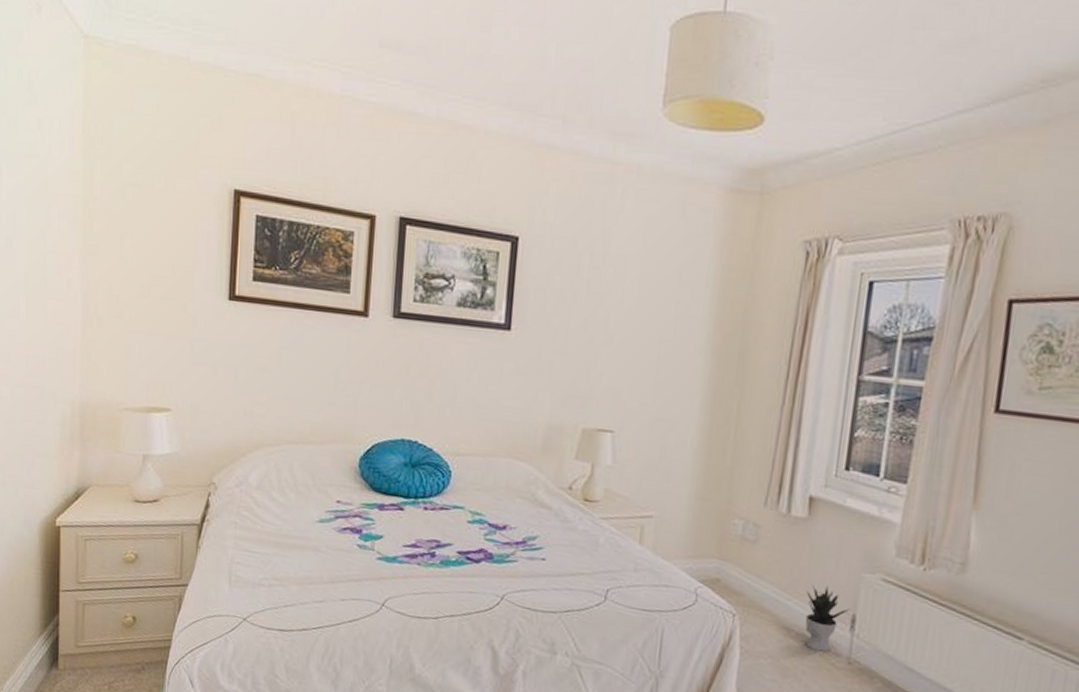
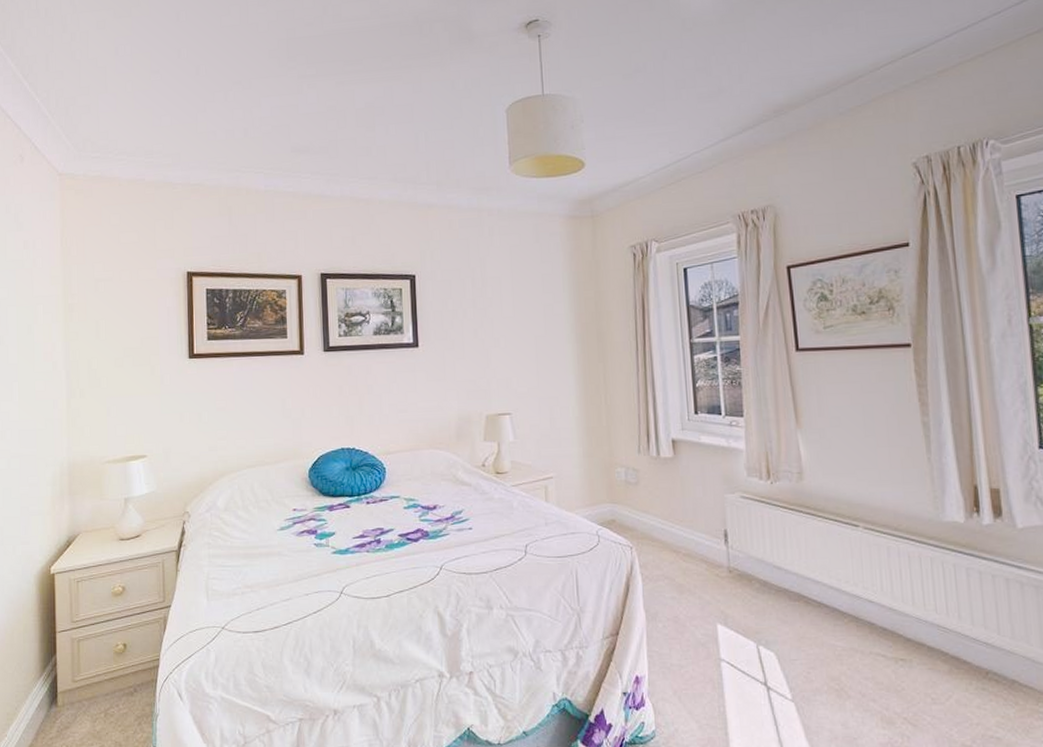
potted plant: present [805,585,851,652] -> none [685,509,722,566]

